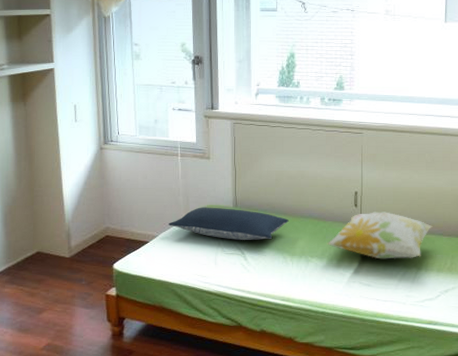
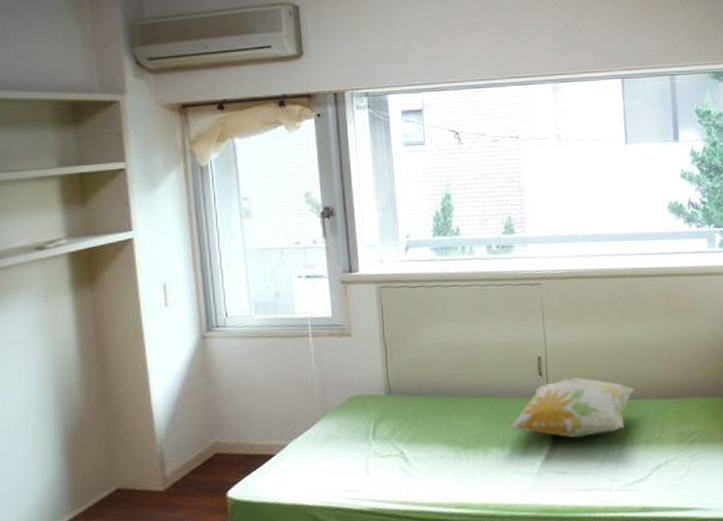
pillow: present [168,207,289,240] -> none [300,396,459,438]

